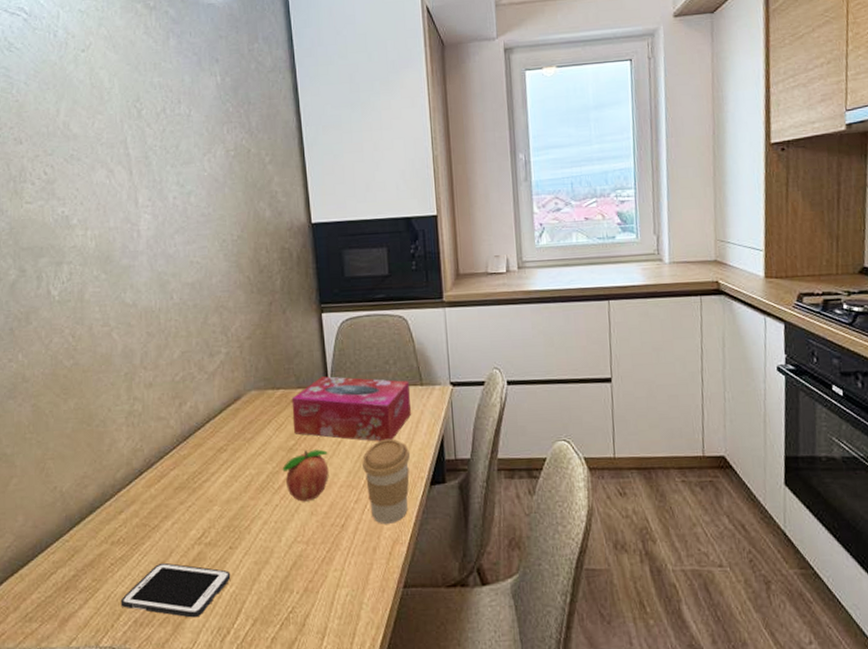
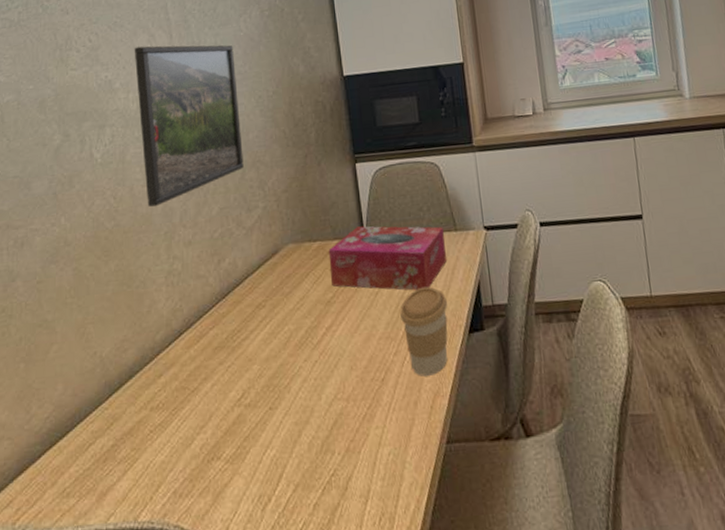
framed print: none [92,181,206,348] -> present [134,45,244,207]
cell phone: present [120,562,231,618] -> none [160,427,271,486]
fruit: present [282,449,329,502] -> none [320,301,368,357]

